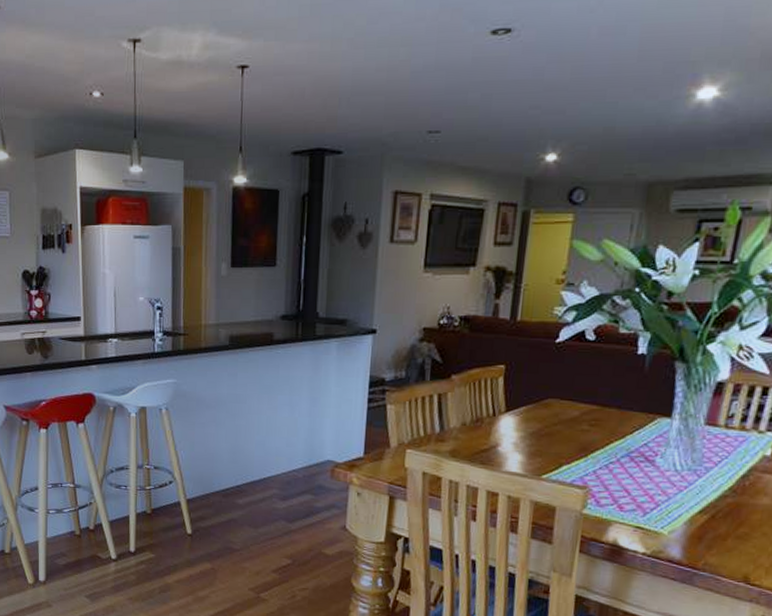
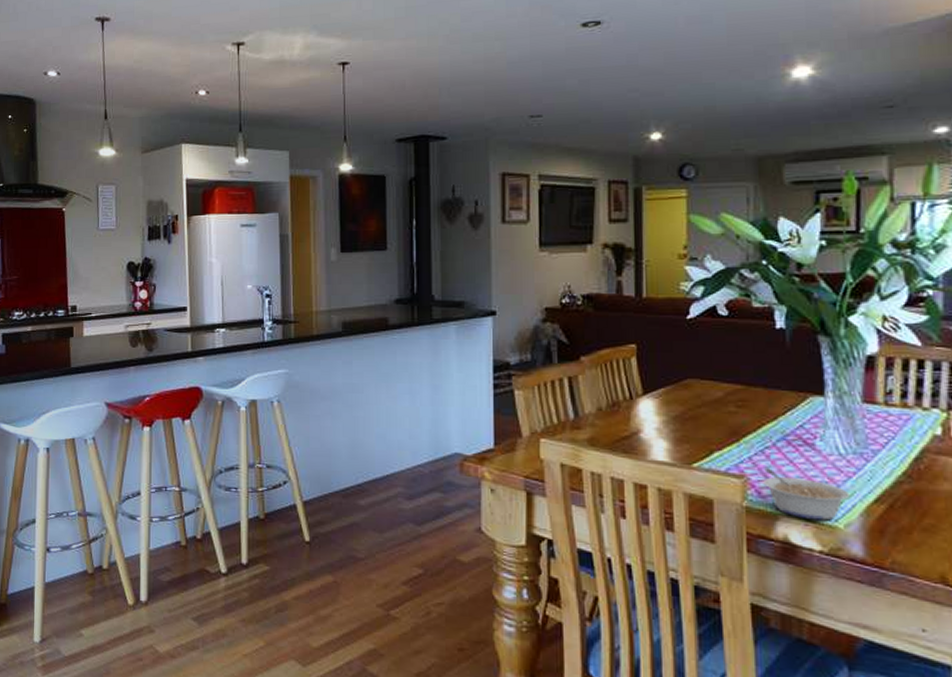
legume: none [603,480,678,528] -> present [763,468,849,521]

